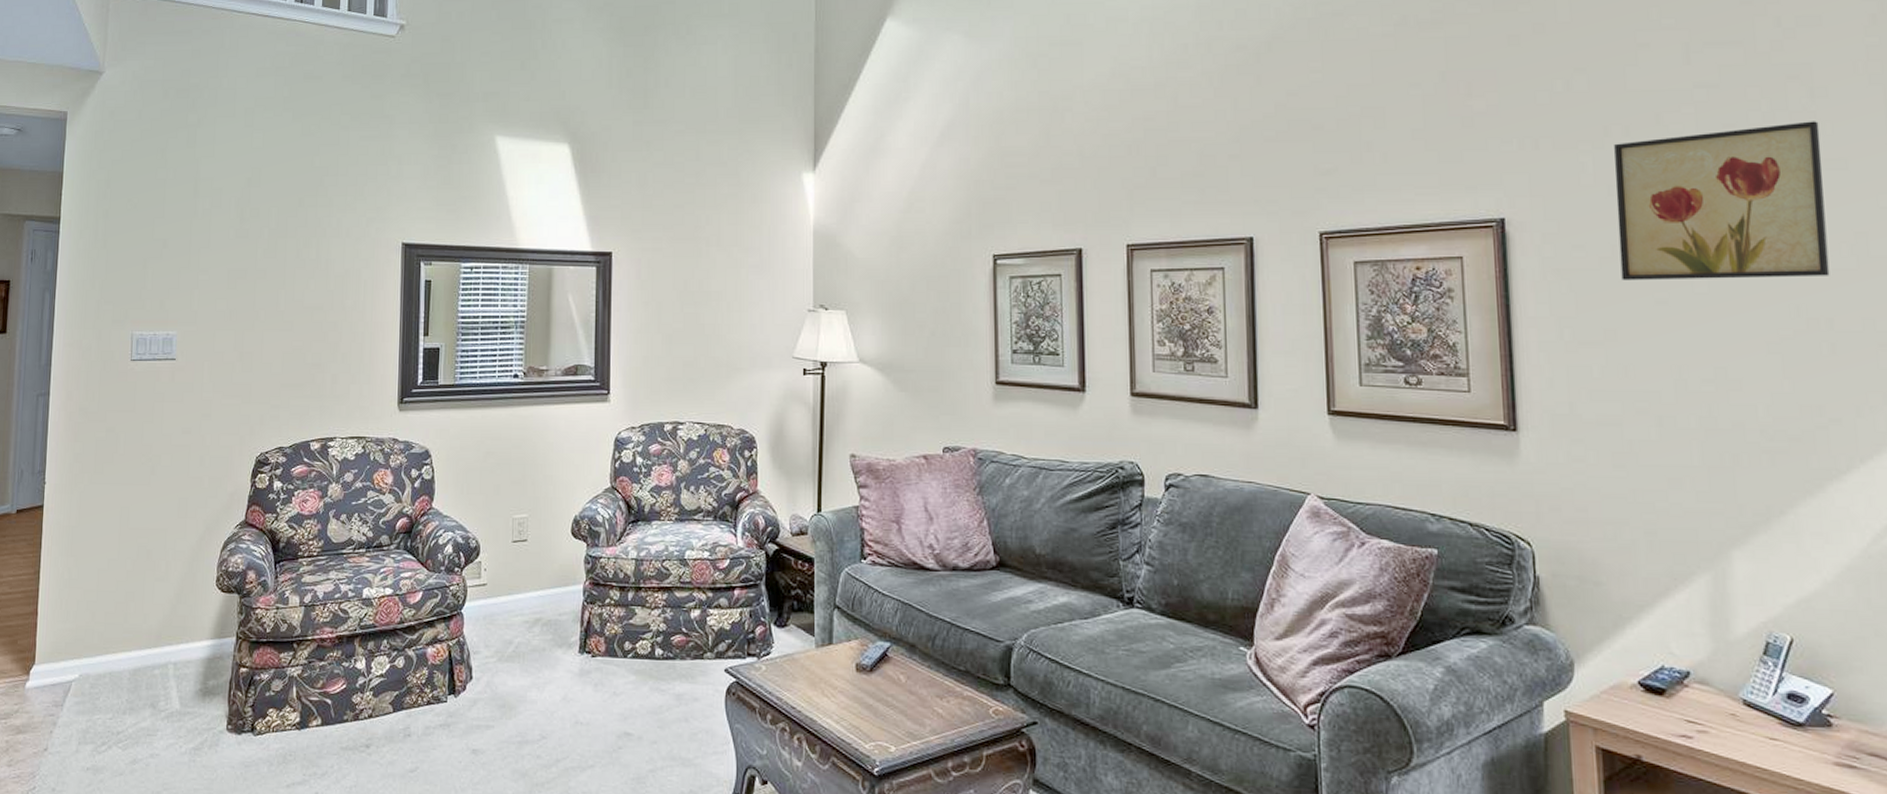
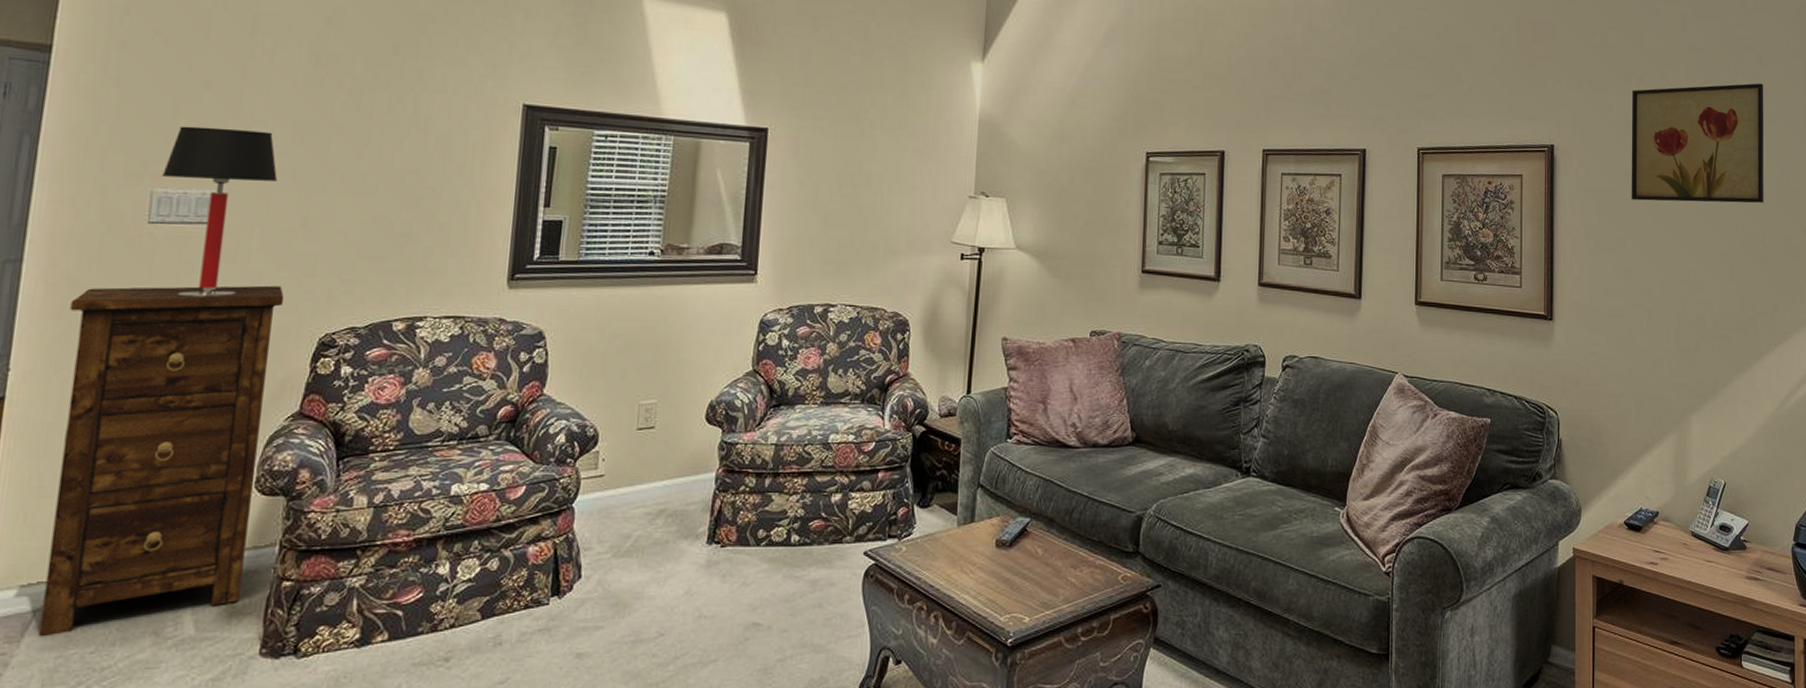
cabinet: none [75,411,229,703] -> present [39,285,285,637]
table lamp: none [138,278,220,422] -> present [161,126,278,297]

